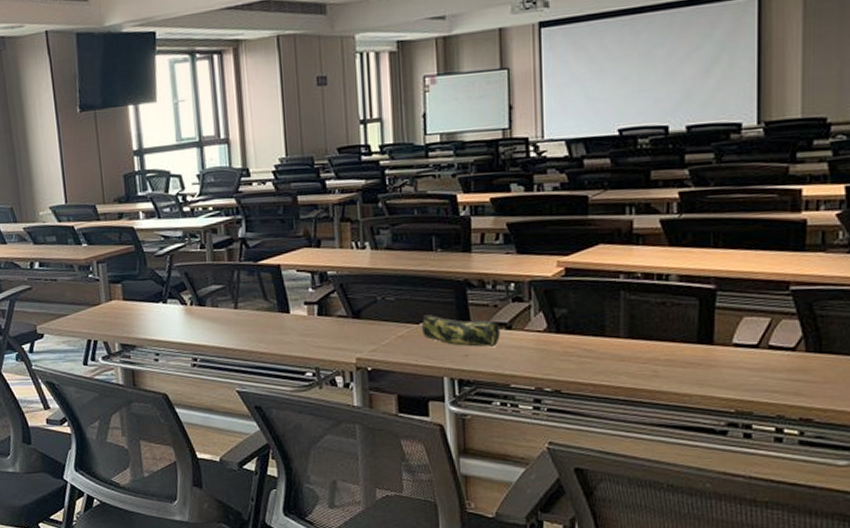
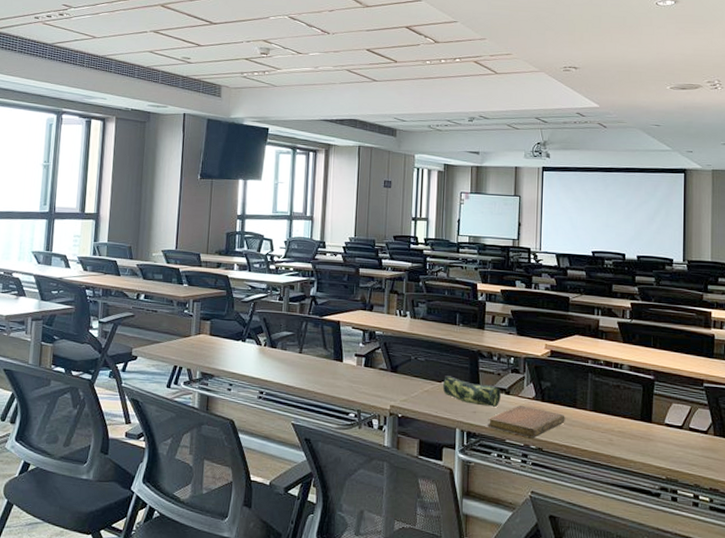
notebook: none [485,340,590,379] -> present [488,405,565,438]

